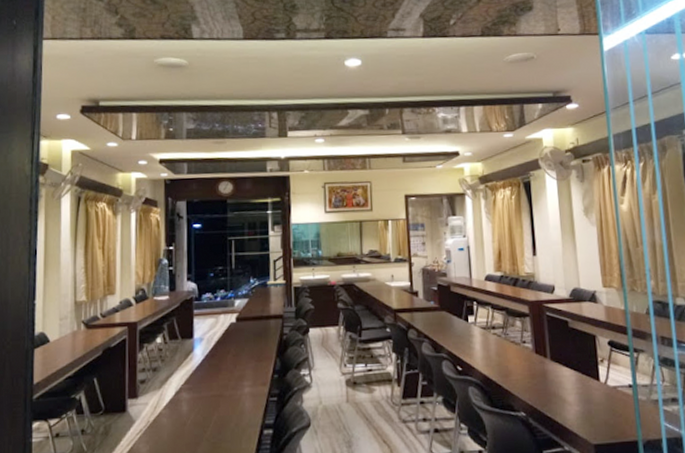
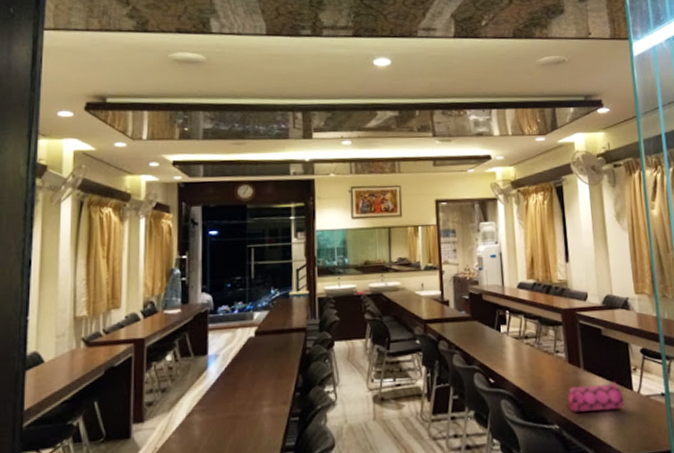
pencil case: none [534,372,591,401] -> present [567,381,625,413]

